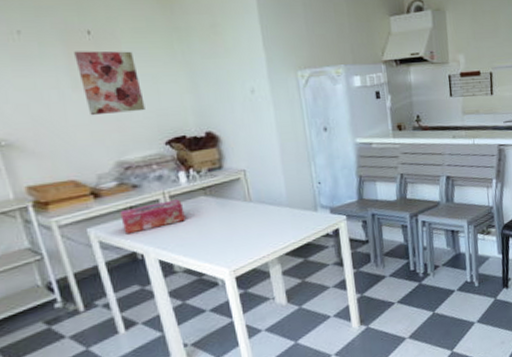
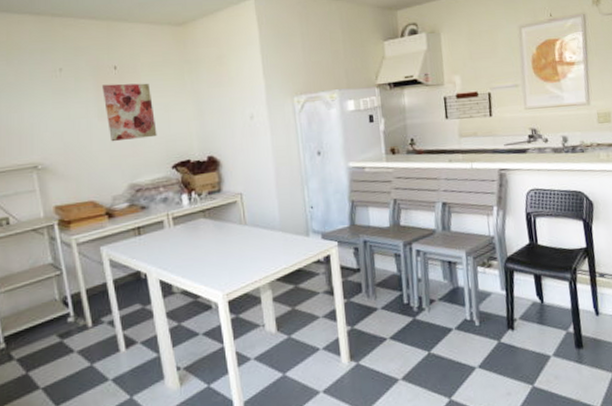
tissue box: present [120,199,185,235] -> none [129,221,185,254]

